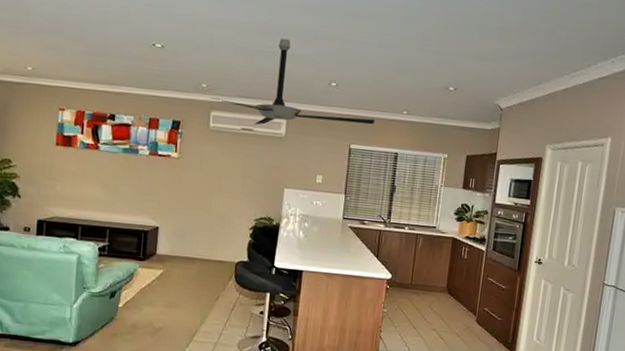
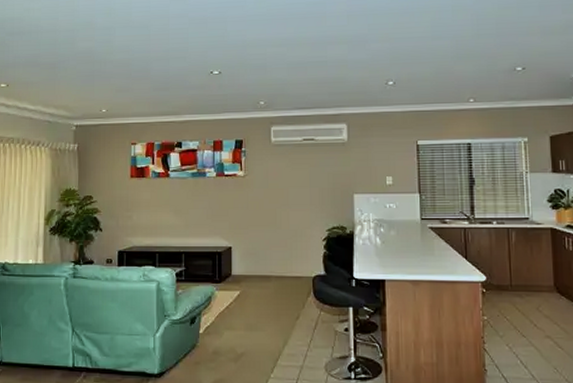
ceiling fan: present [210,38,376,125] -> none [269,46,441,134]

